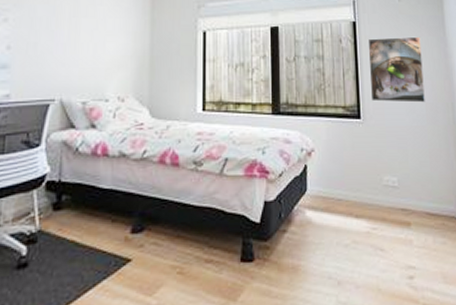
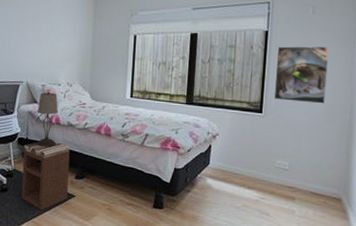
nightstand: none [50,182,123,289] -> present [21,142,70,210]
table lamp: none [74,111,107,191] -> present [36,91,59,147]

